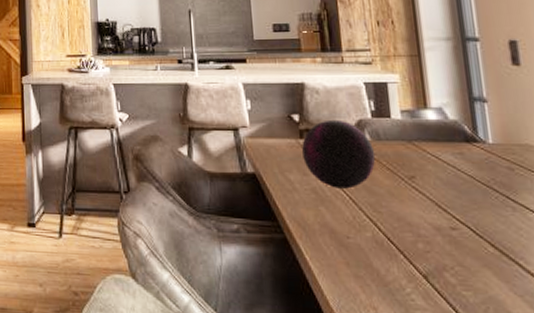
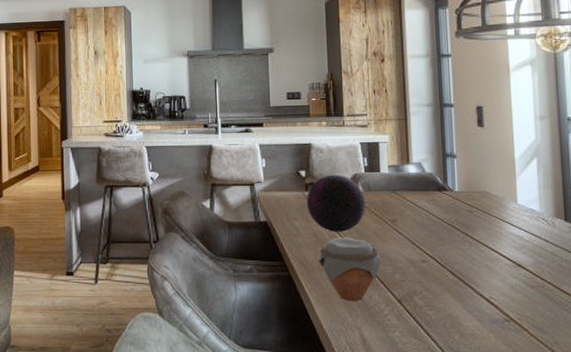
jar: none [320,195,398,274] -> present [318,237,381,301]

